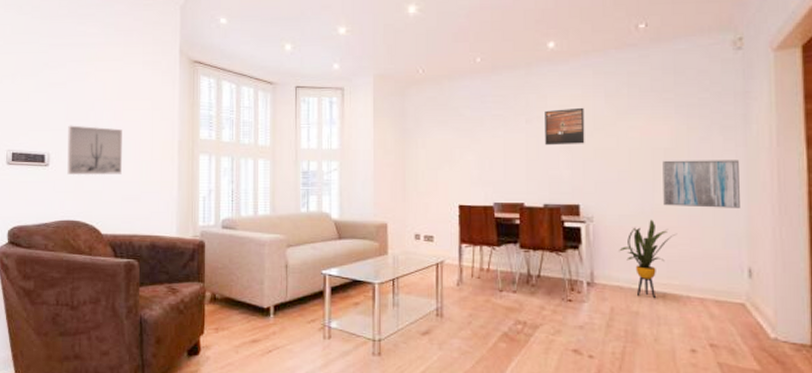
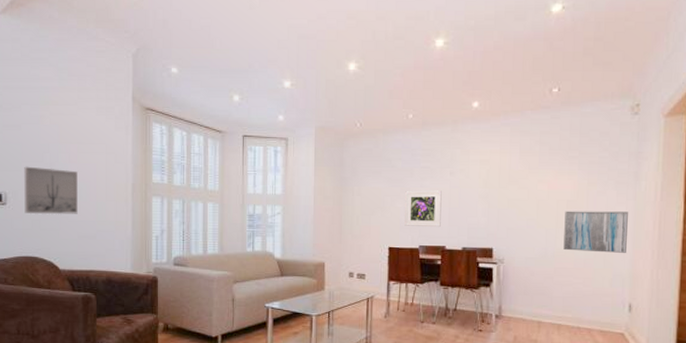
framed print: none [476,140,518,182] -> present [404,190,442,228]
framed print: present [545,107,585,146] -> none [466,162,502,196]
house plant: present [619,219,678,299] -> none [524,261,573,329]

